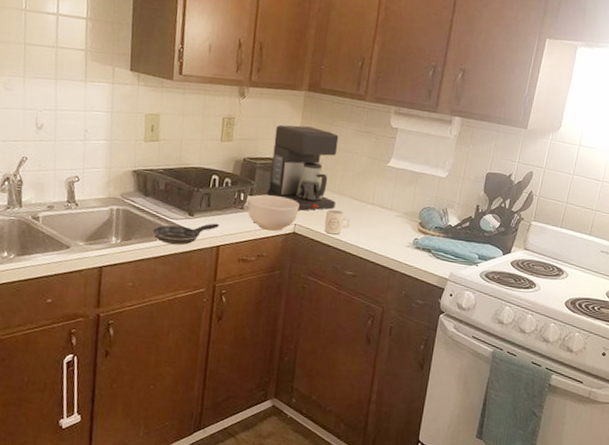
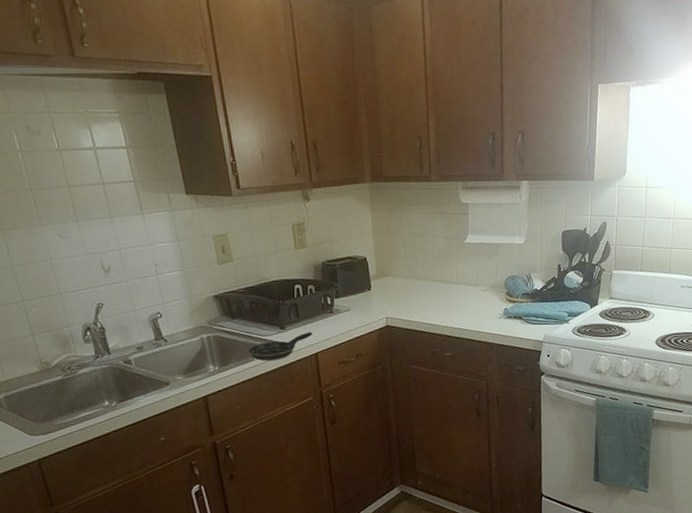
bowl: present [247,194,300,232] -> none [334,293,388,330]
coffee maker: present [267,124,339,211] -> none [347,218,422,303]
mug: present [324,208,350,235] -> none [414,295,440,321]

